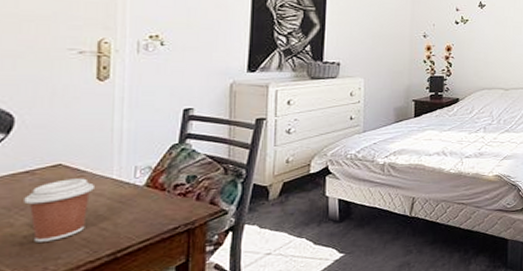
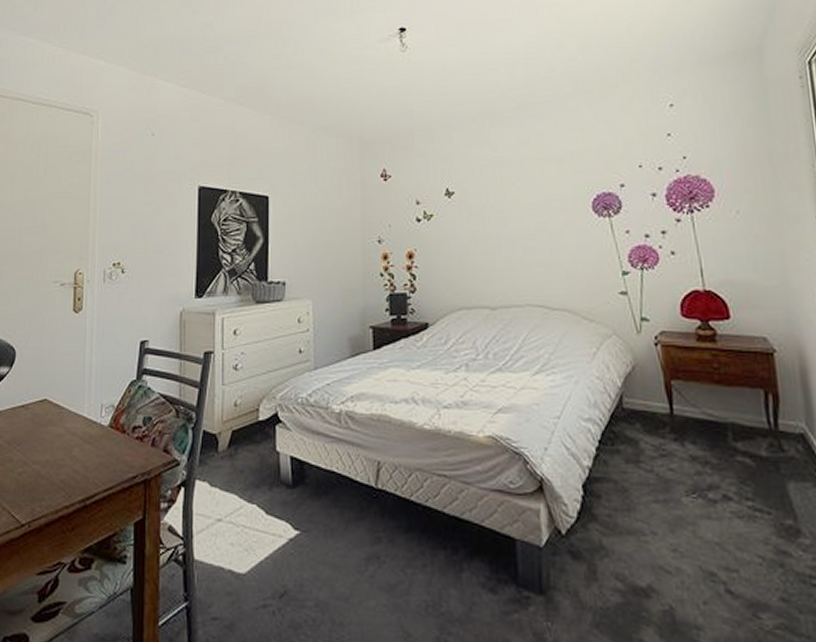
coffee cup: present [24,178,94,242] -> none [20,415,70,480]

